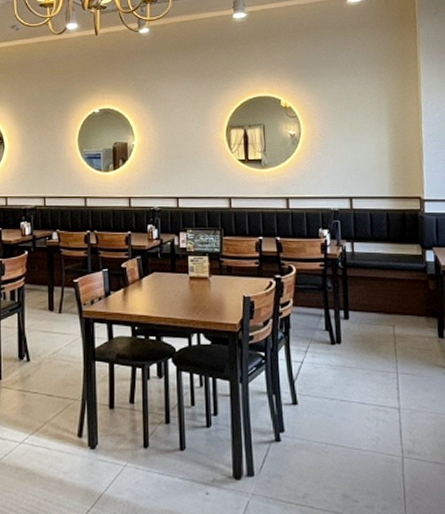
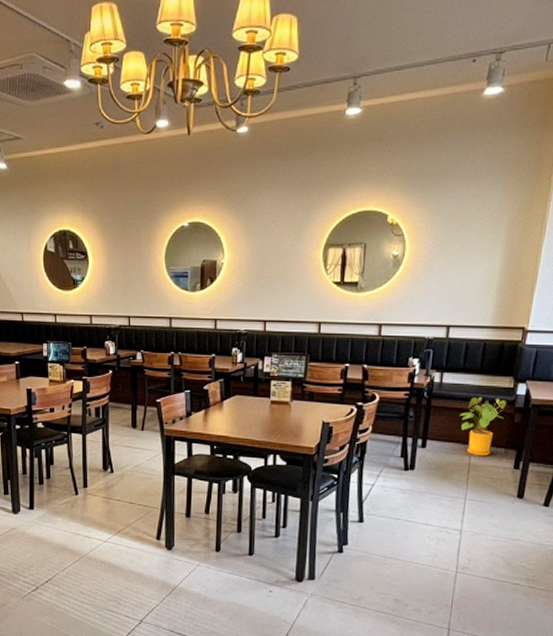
house plant: none [376,264,419,326] -> present [460,396,507,457]

